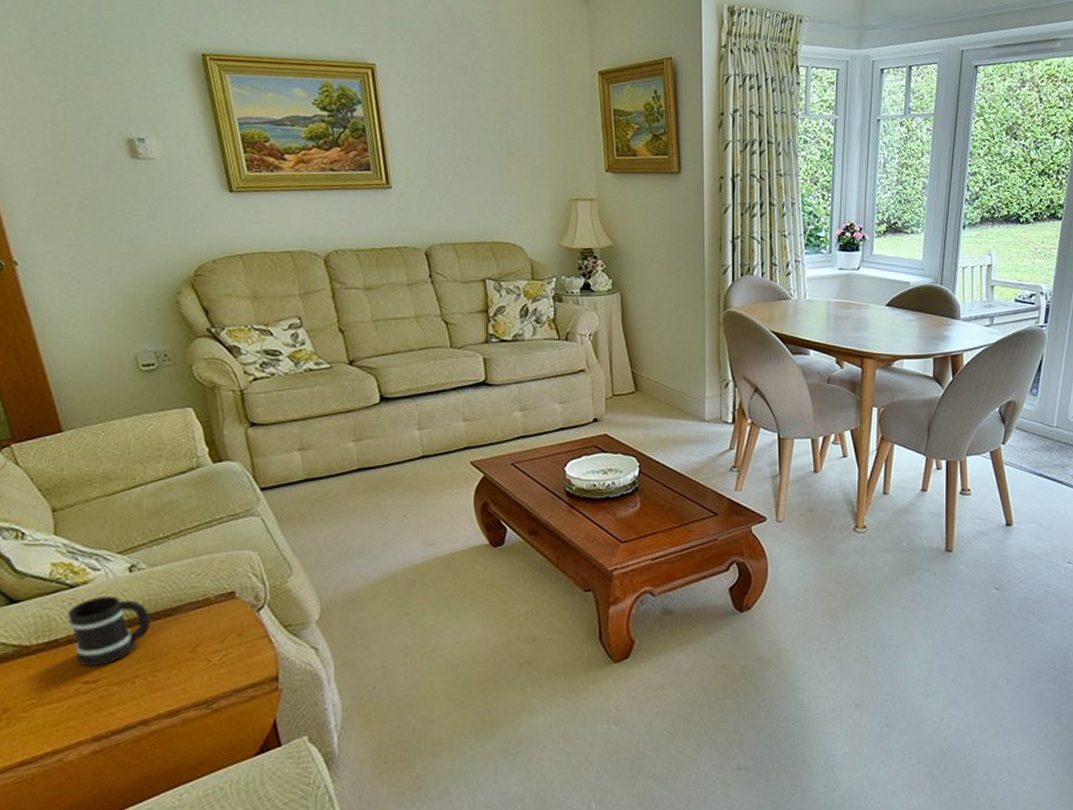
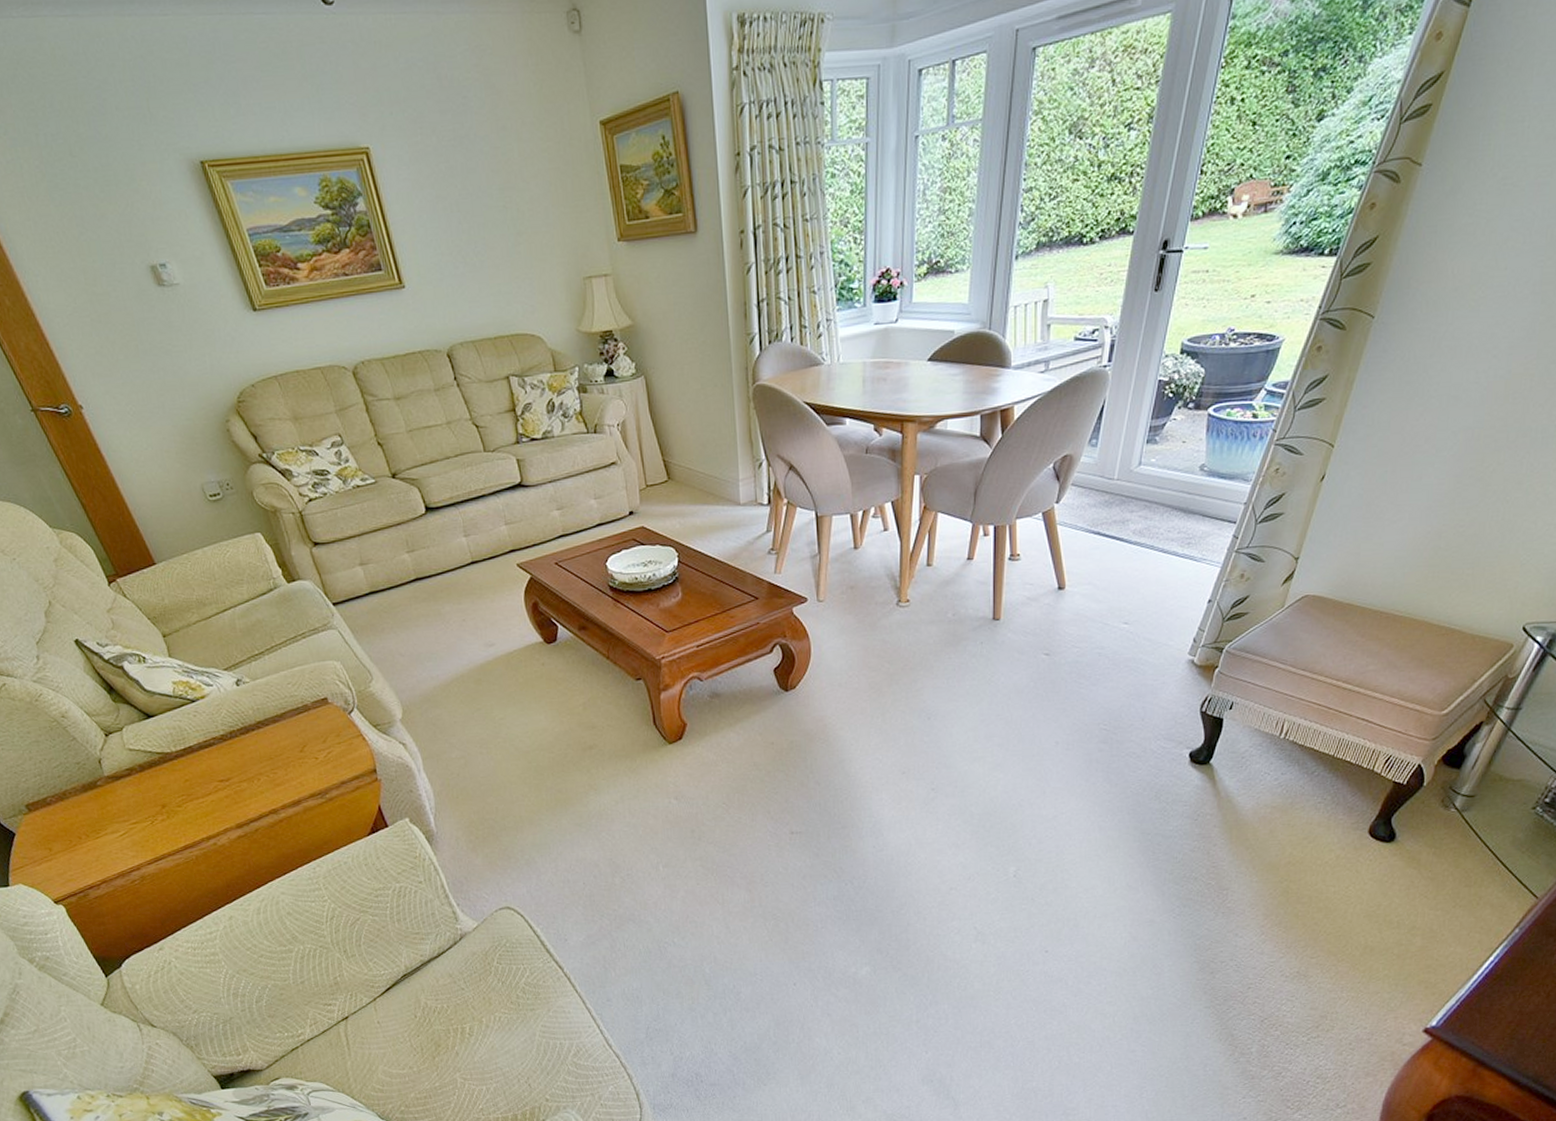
mug: present [67,595,151,666] -> none [194,707,263,767]

